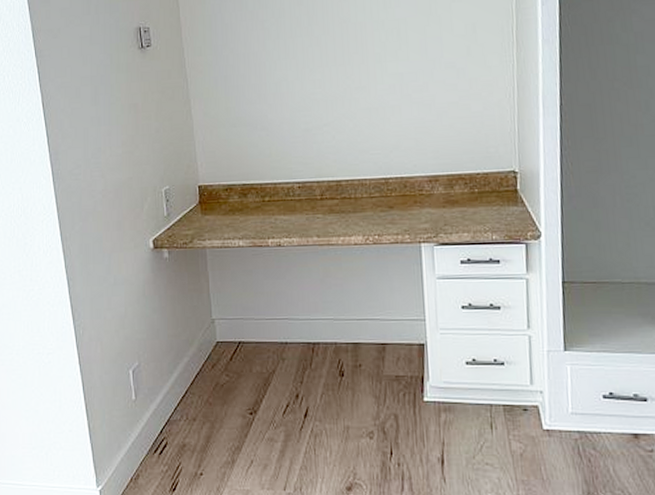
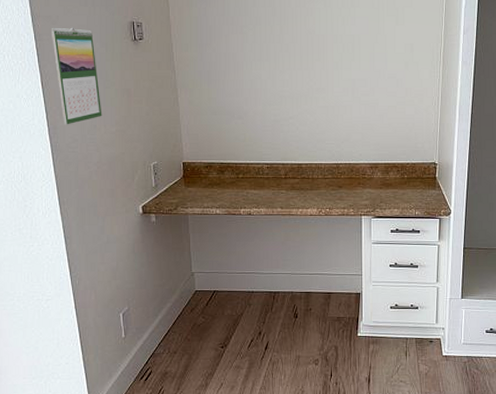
calendar: none [53,39,107,149] -> present [52,27,102,125]

